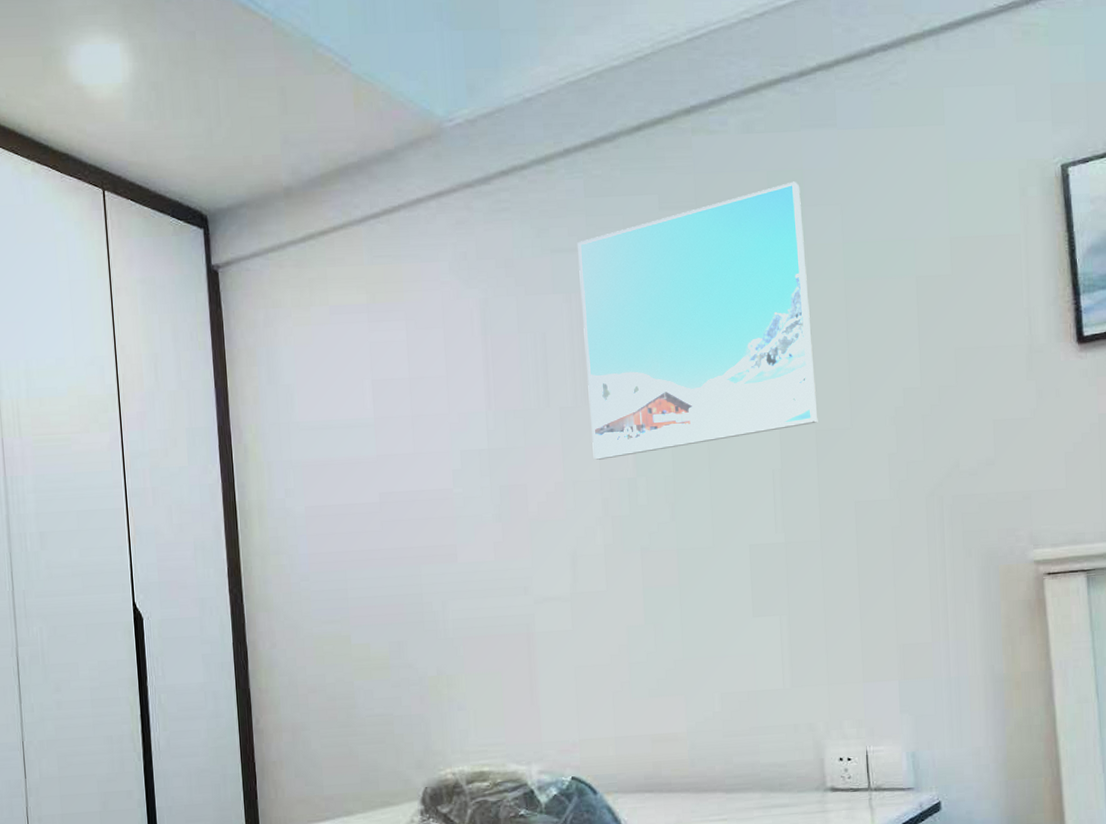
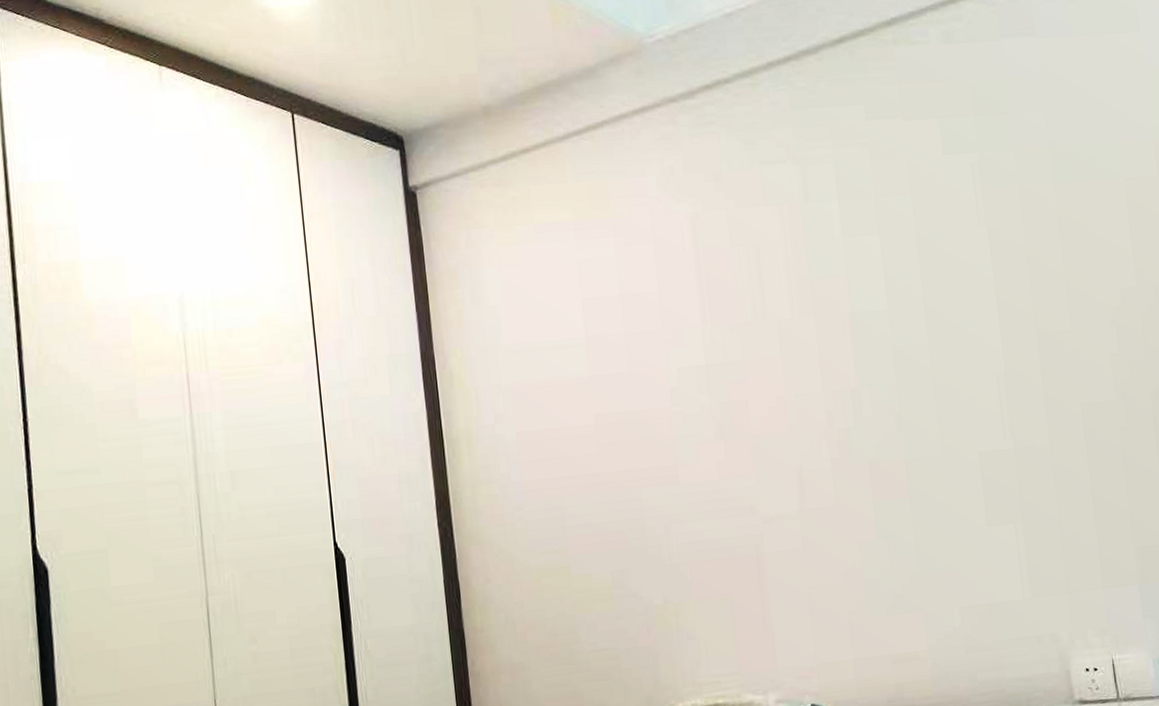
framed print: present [578,181,818,460] -> none [786,89,1039,372]

